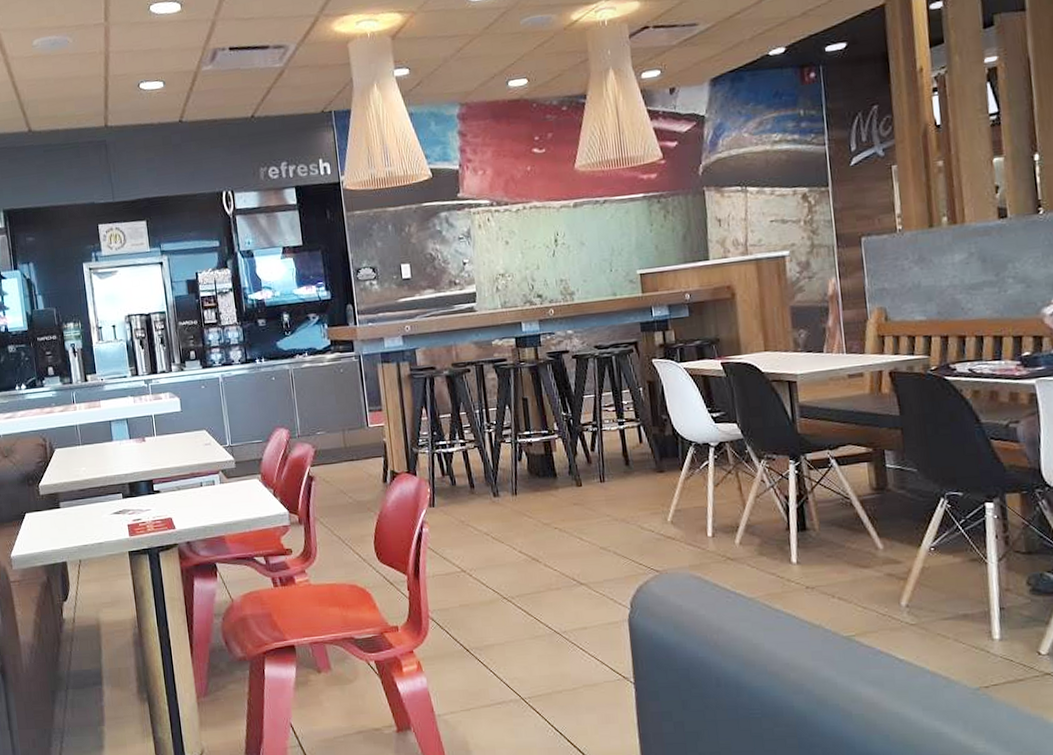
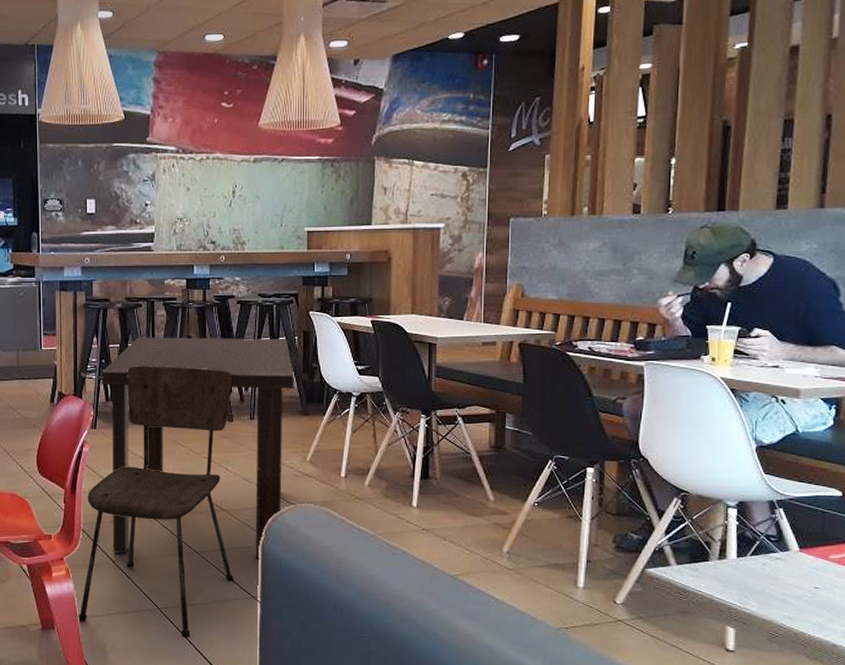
dining chair: none [432,431,603,729] -> present [78,366,235,638]
dining table: none [434,391,646,641] -> present [101,337,294,559]

